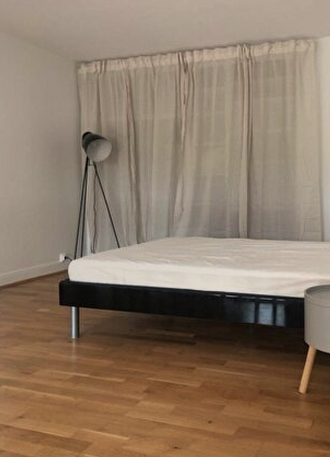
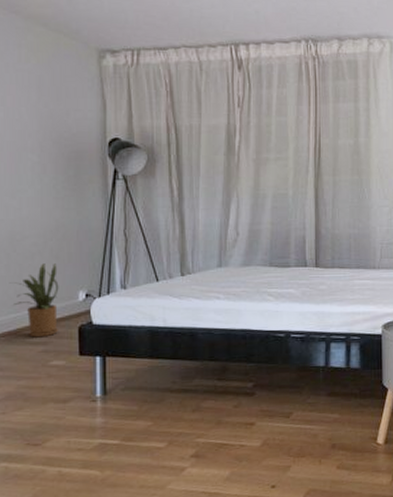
house plant: none [9,232,45,290] -> present [9,263,59,338]

